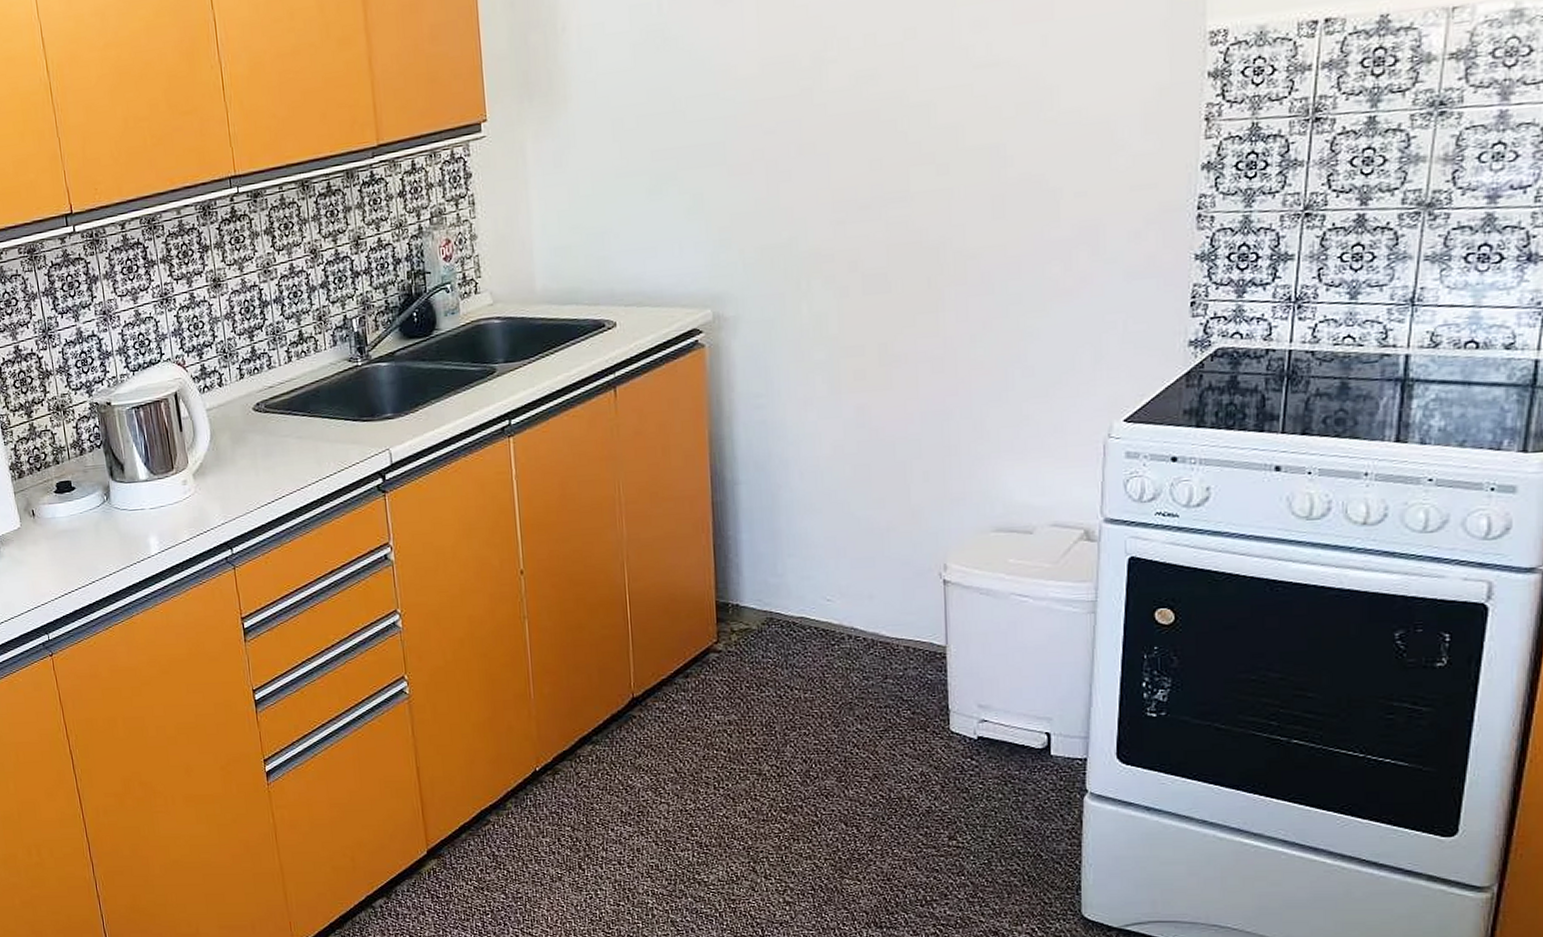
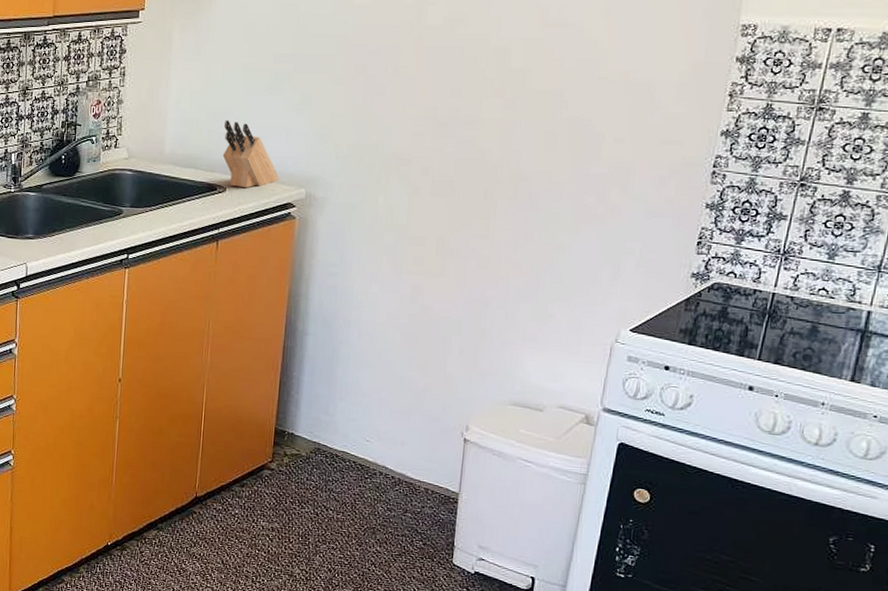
knife block: none [603,240,679,319] -> present [222,120,280,188]

